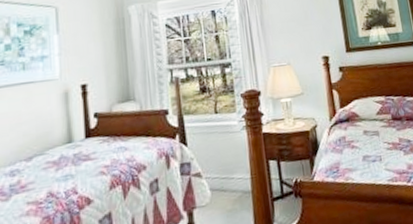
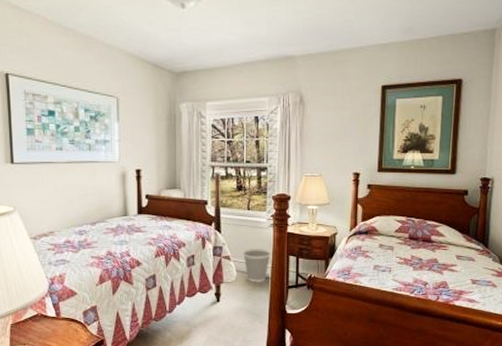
wastebasket: none [215,157,248,201] -> present [243,249,271,283]

